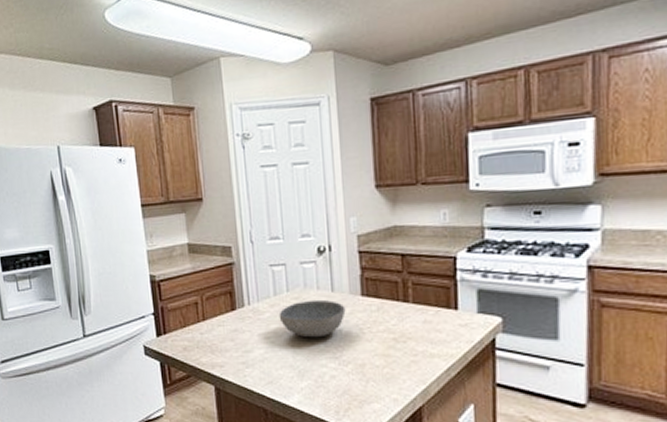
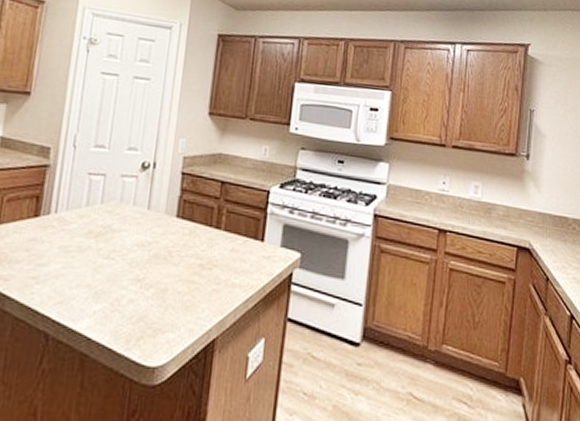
bowl: present [278,299,346,338] -> none [86,215,159,257]

